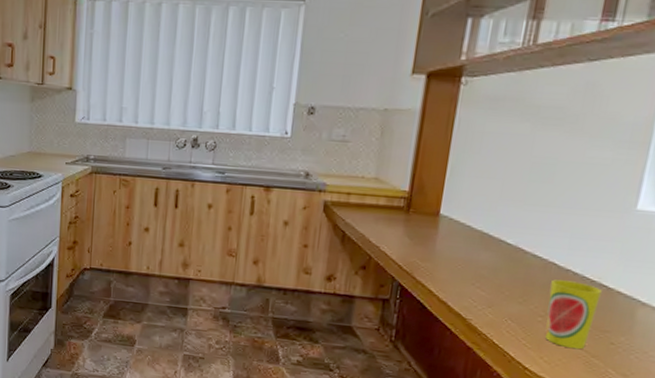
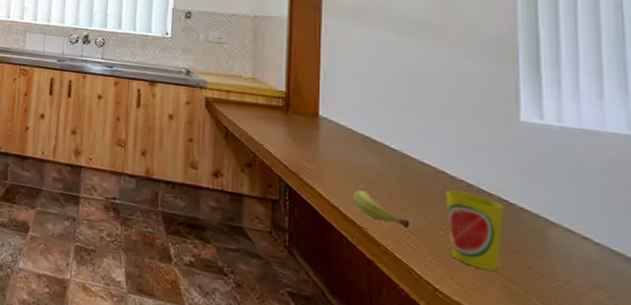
fruit: none [462,284,513,317] -> present [352,189,410,229]

